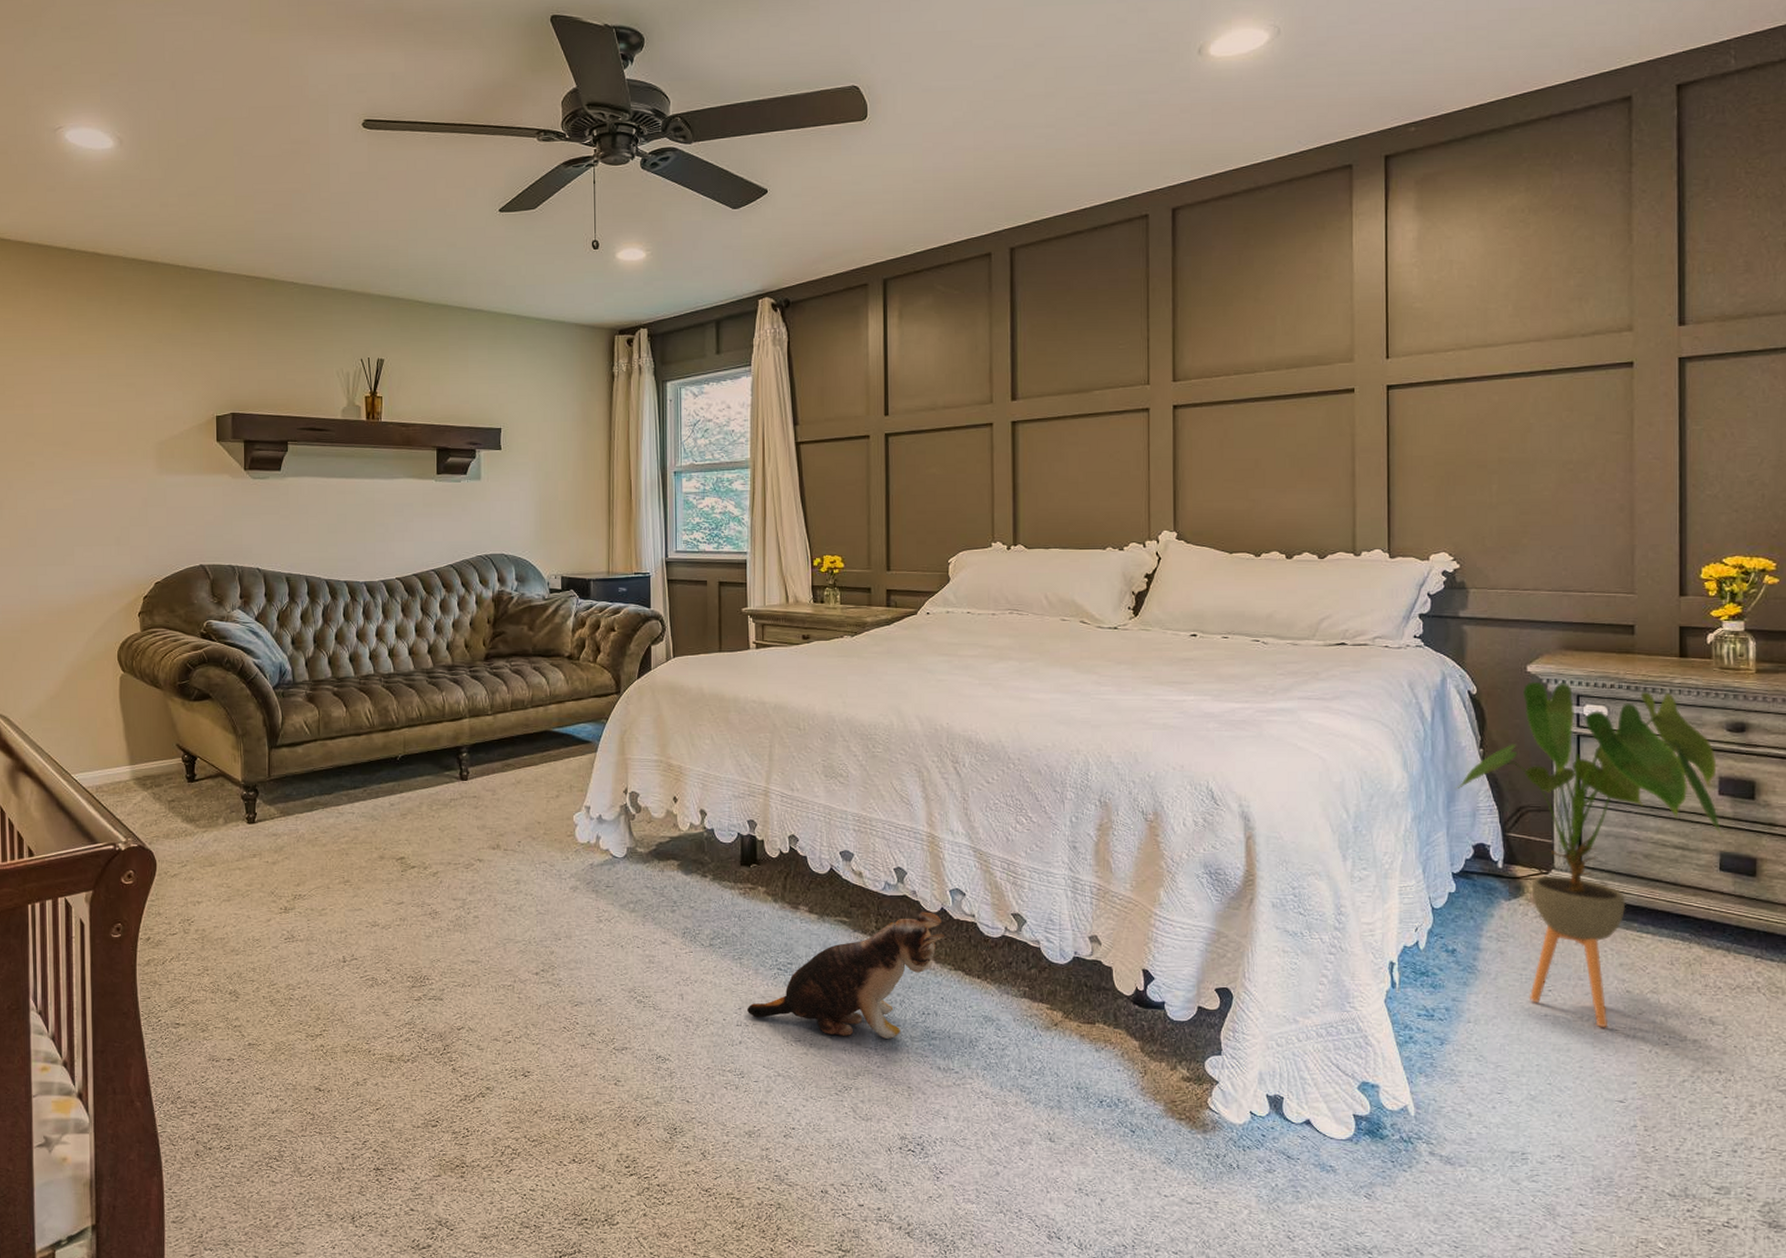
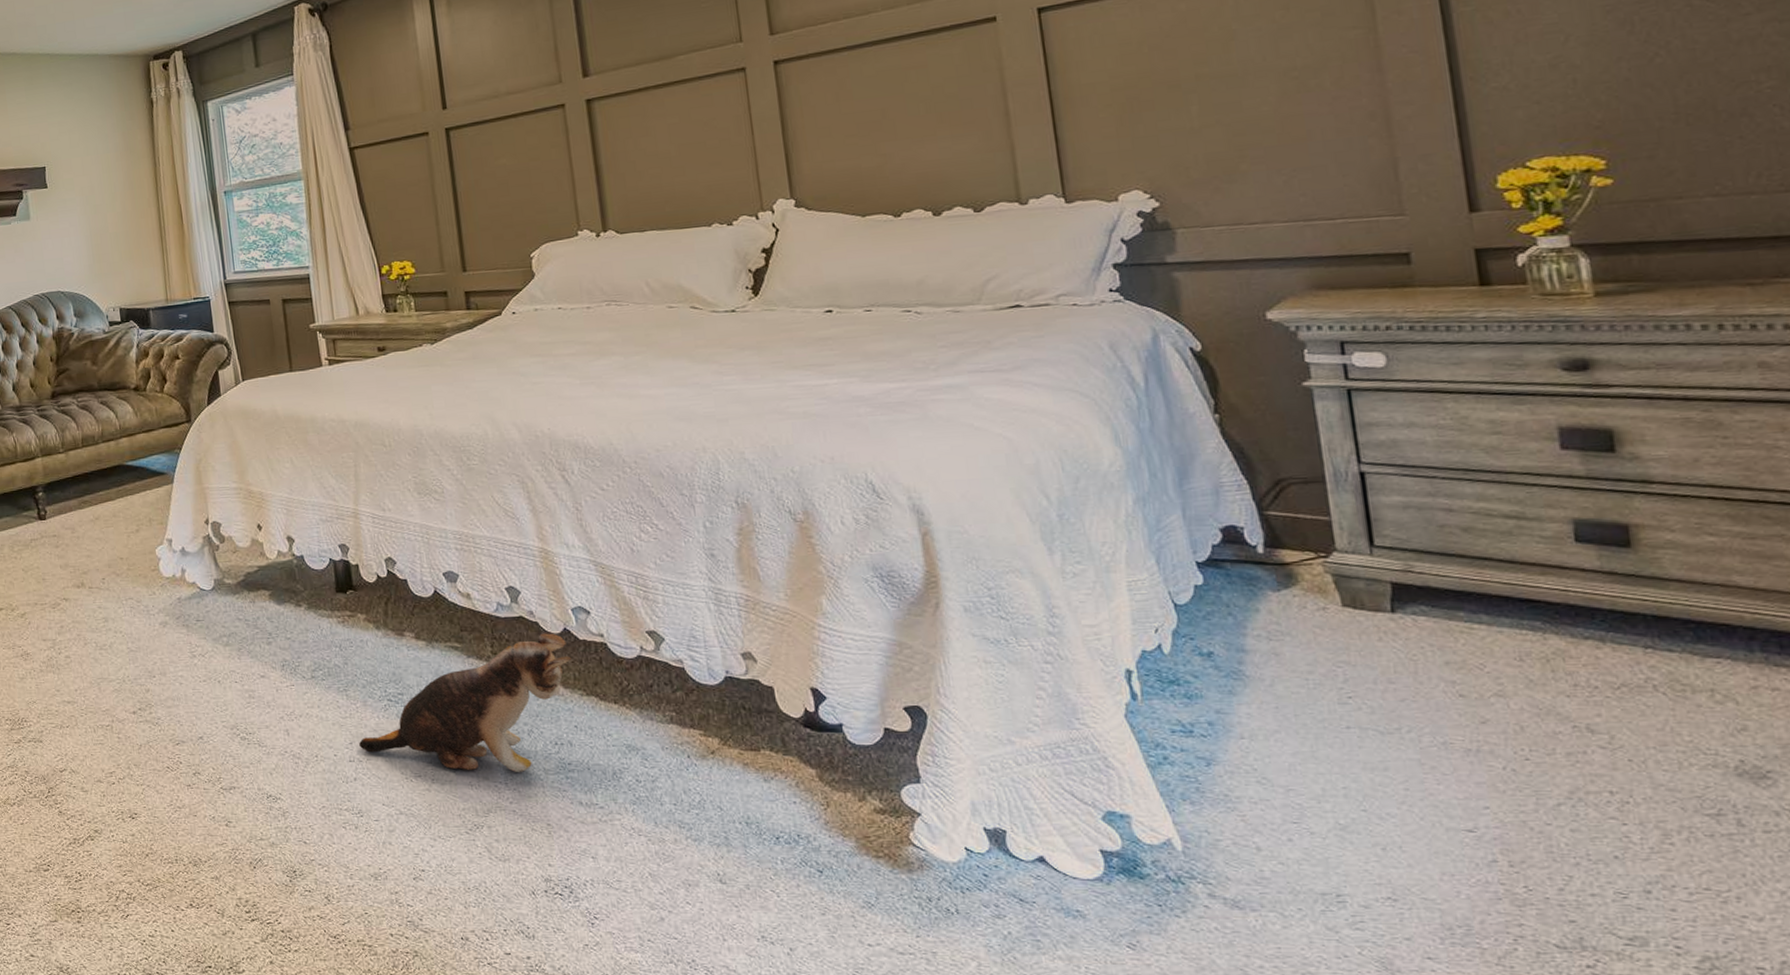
house plant: present [1456,681,1724,1027] -> none [1188,328,1576,740]

